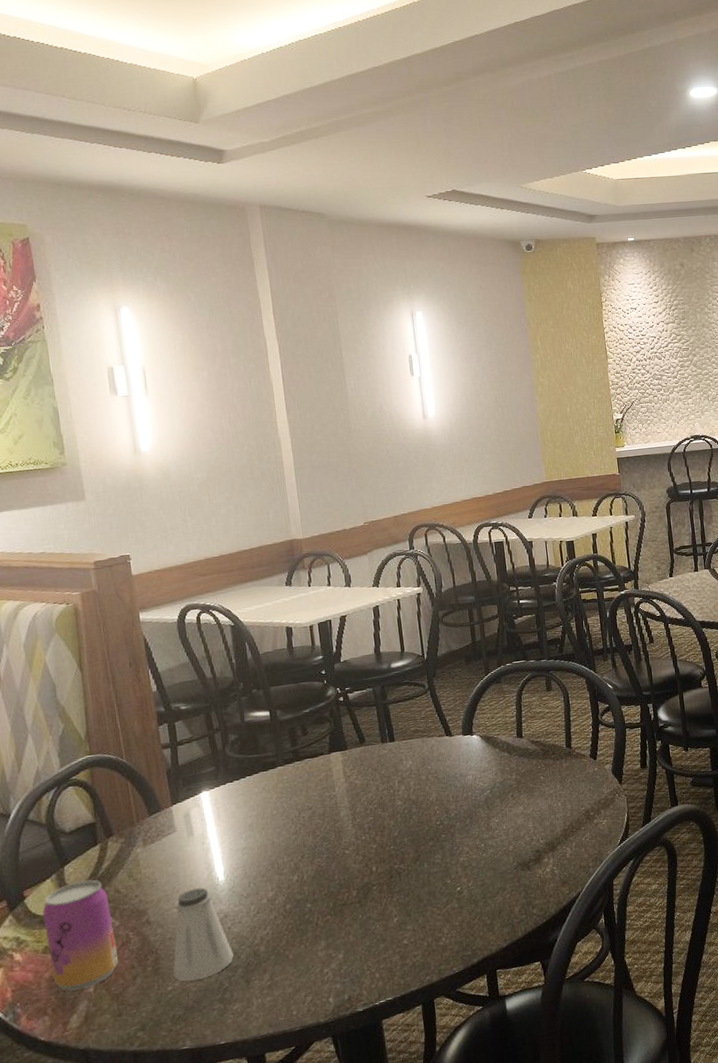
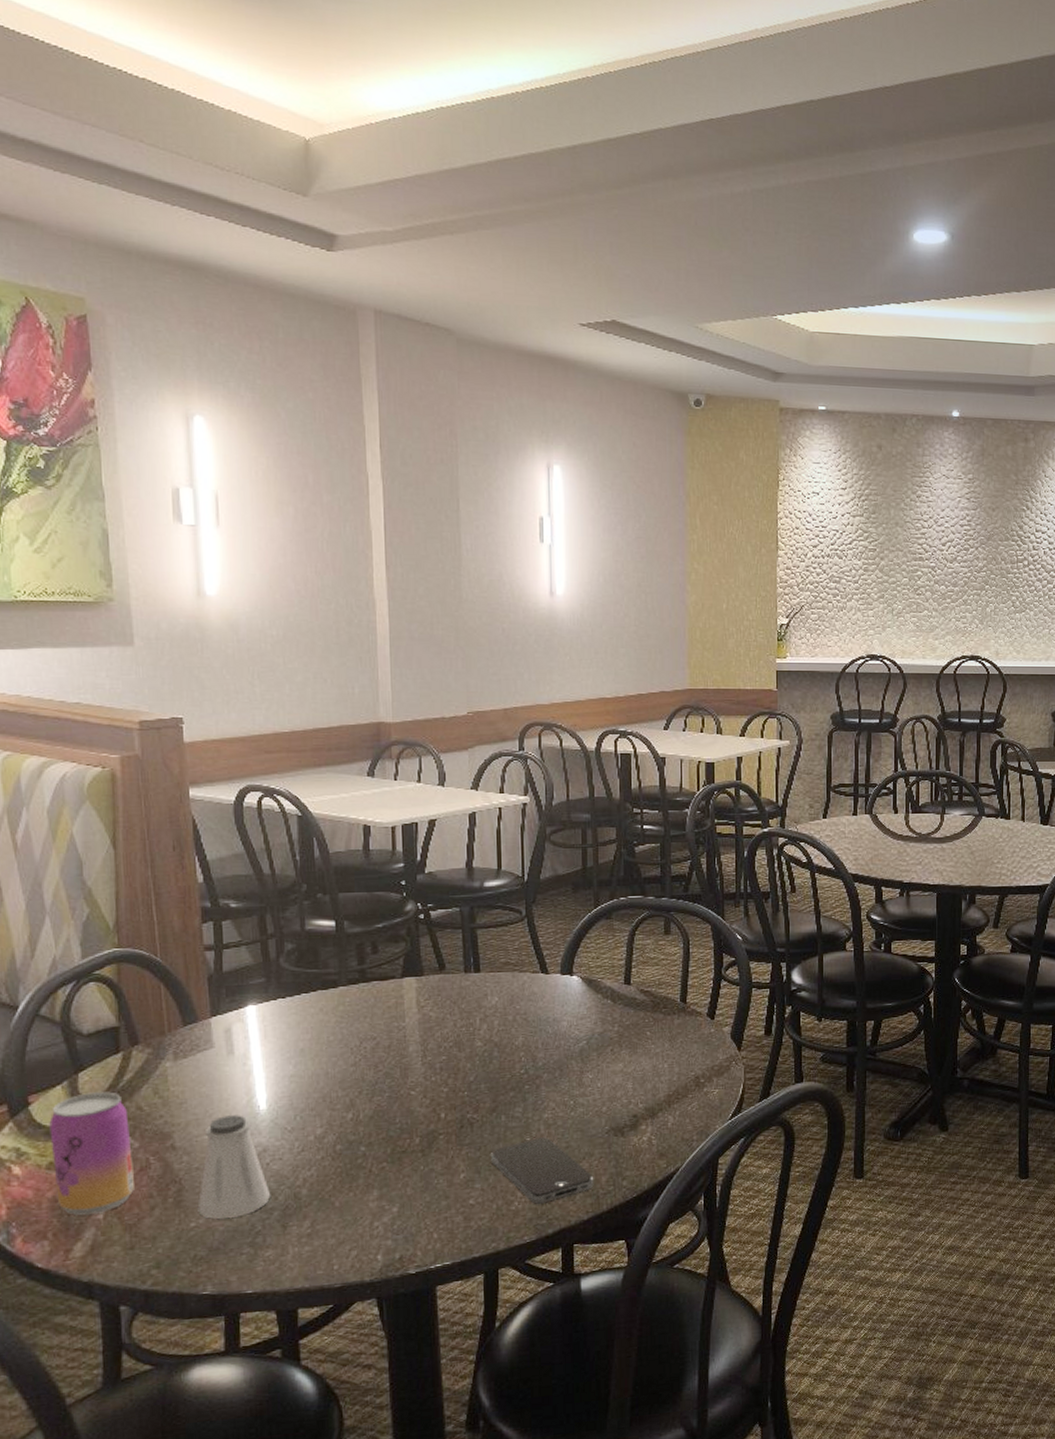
smartphone: none [418,878,509,938] -> present [491,1137,594,1204]

